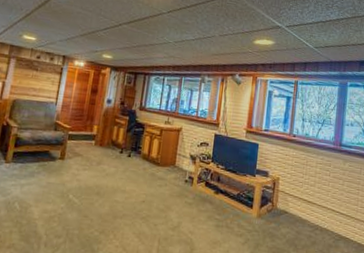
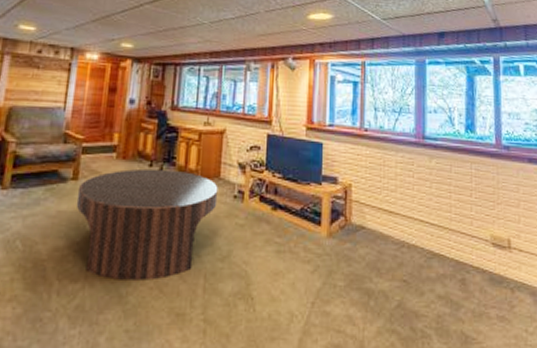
coffee table: none [62,154,173,241] -> present [76,168,218,281]

